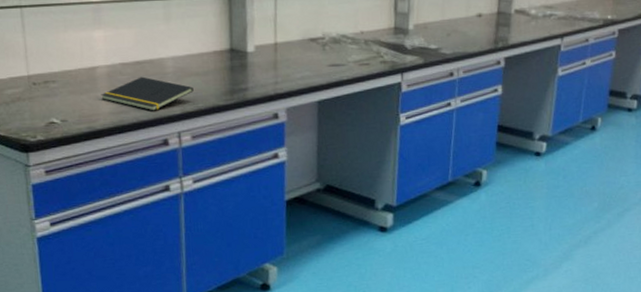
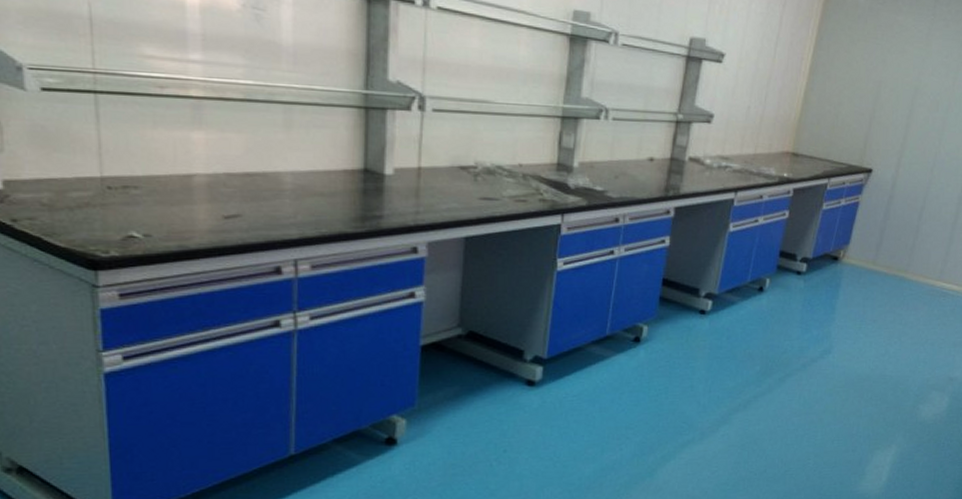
notepad: present [101,76,194,111] -> none [198,191,316,233]

